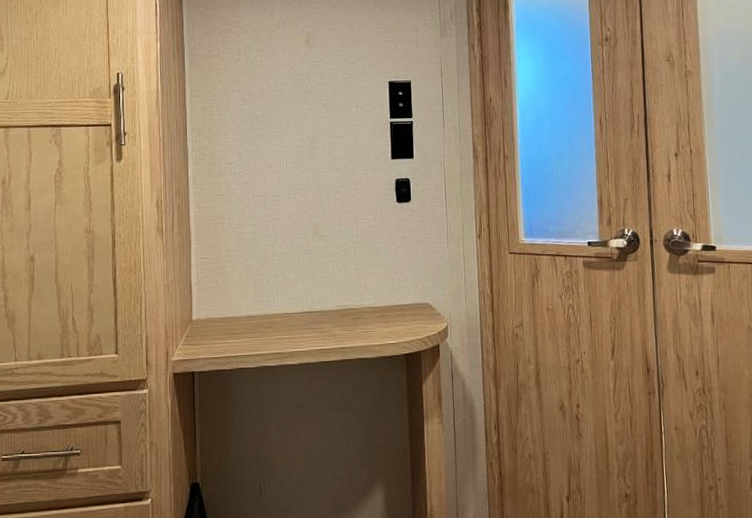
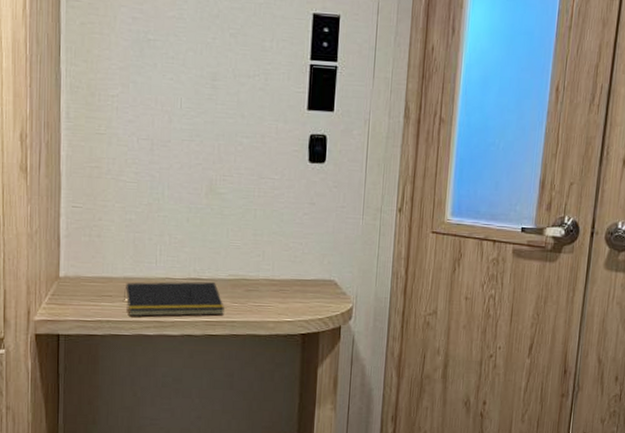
notepad: none [248,314,335,350] -> present [124,282,224,317]

